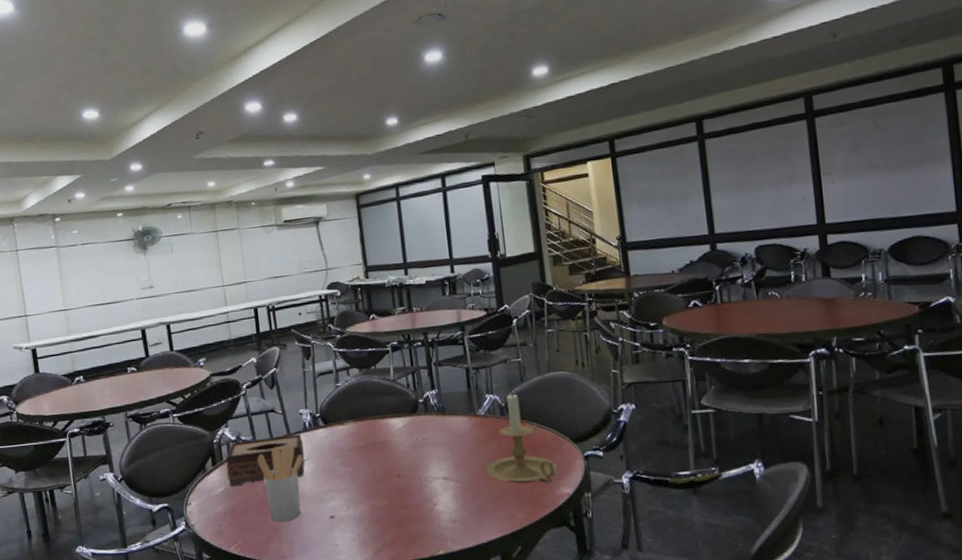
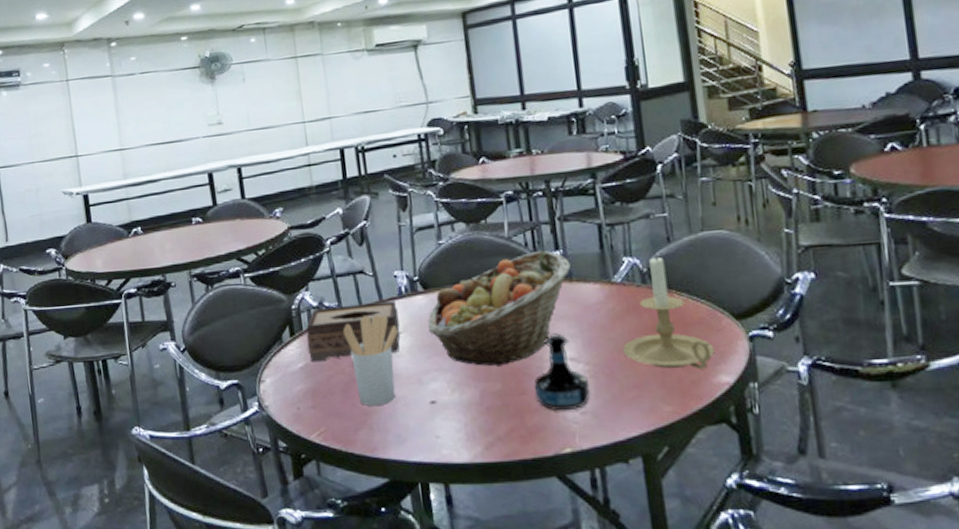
fruit basket: none [328,390,444,486] -> present [428,250,571,367]
tequila bottle: none [414,457,460,521] -> present [533,333,591,412]

